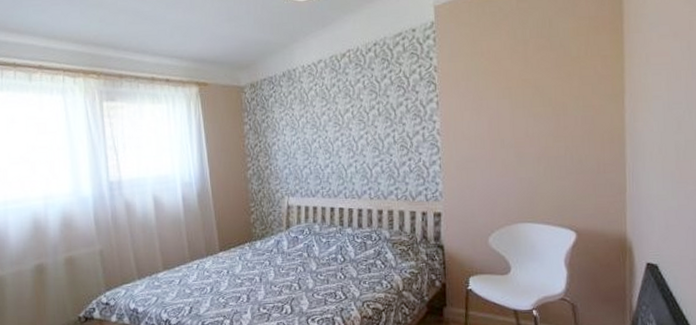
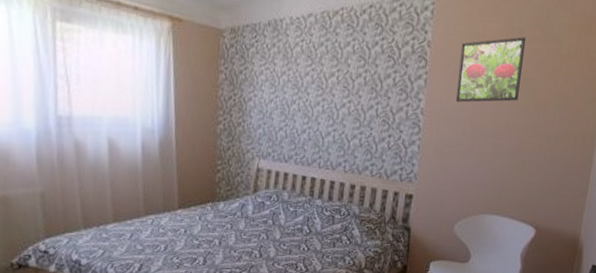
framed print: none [467,48,534,118] -> present [455,37,527,103]

